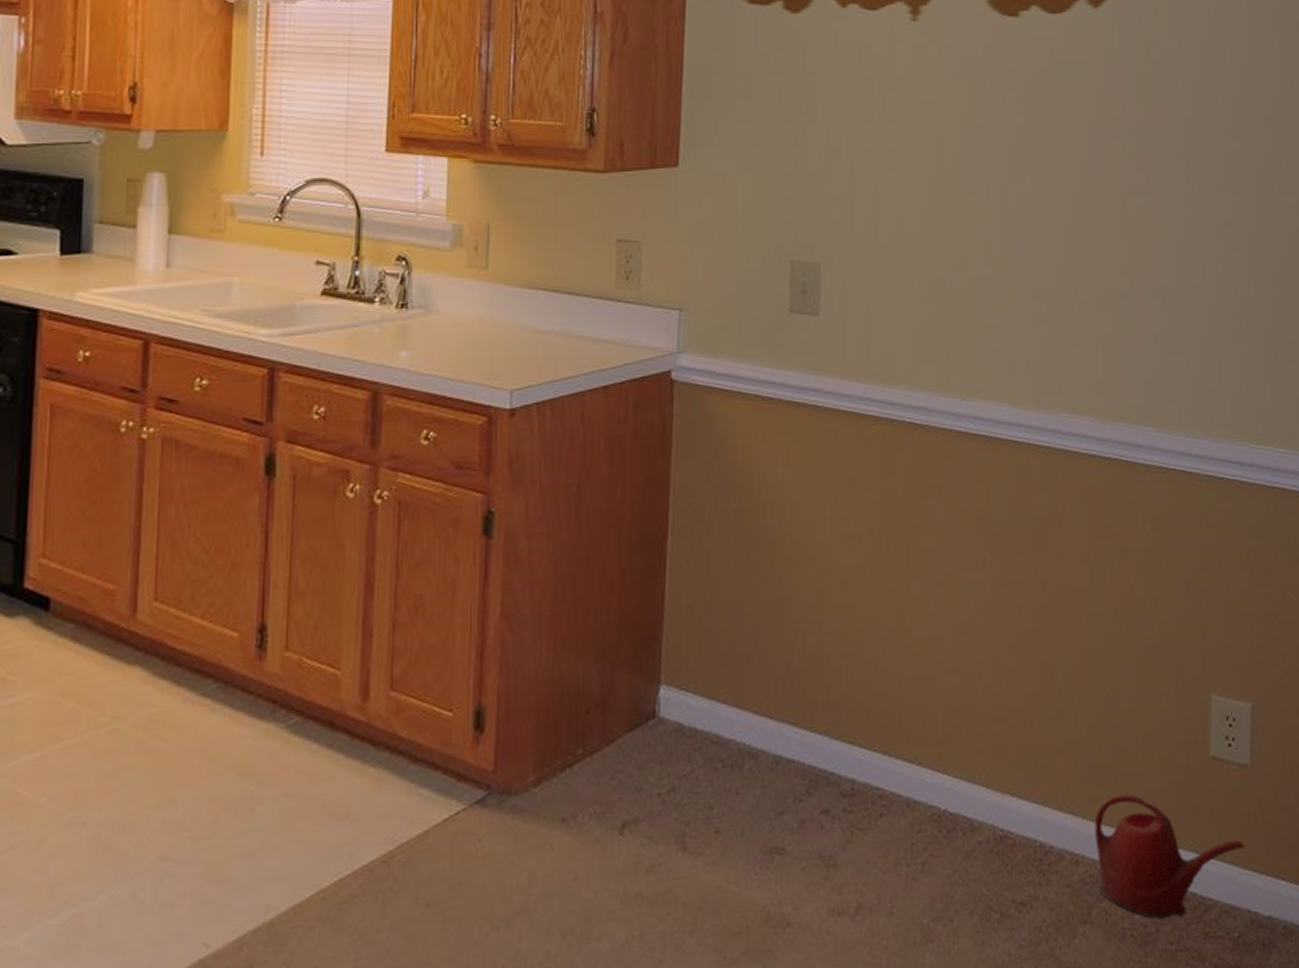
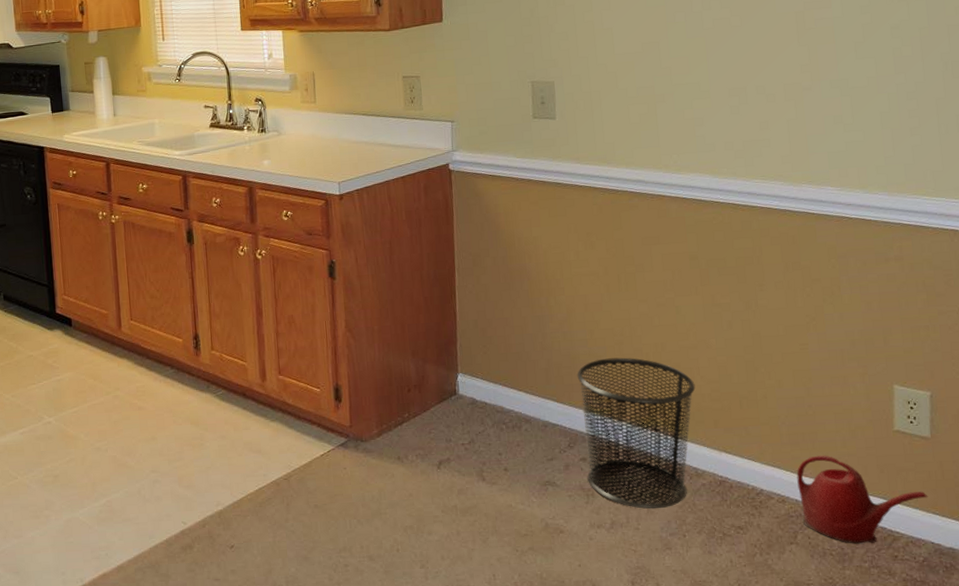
waste bin: none [824,659,976,883] -> present [577,357,696,509]

